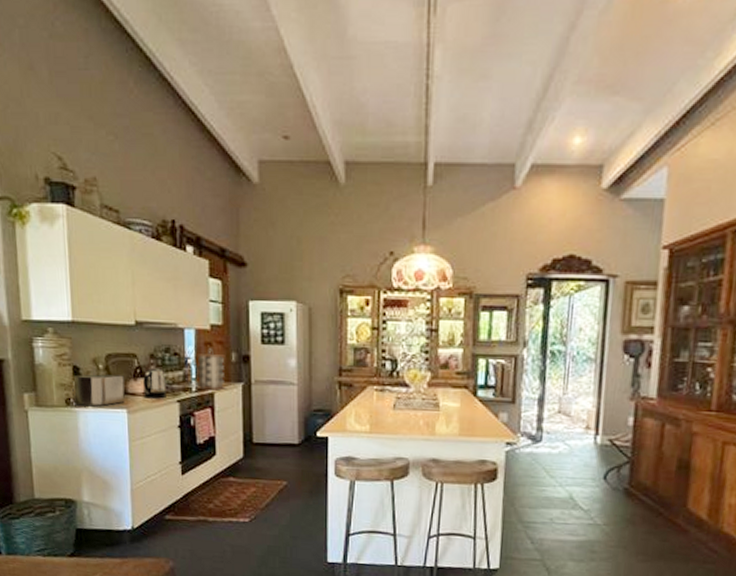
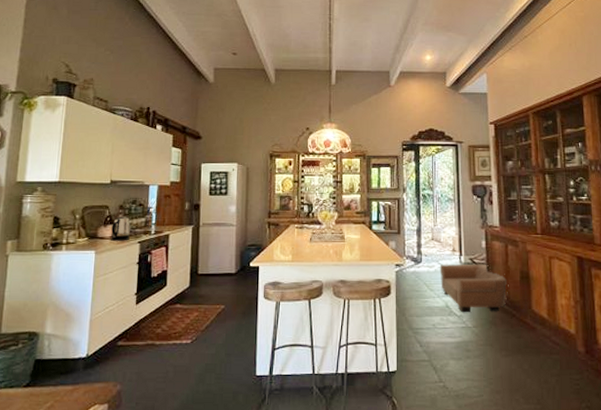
toaster: present [73,374,125,407] -> none [51,223,97,250]
spice rack: present [196,348,226,391] -> none [154,200,180,232]
dog bed: none [565,445,659,508] -> present [439,264,509,313]

